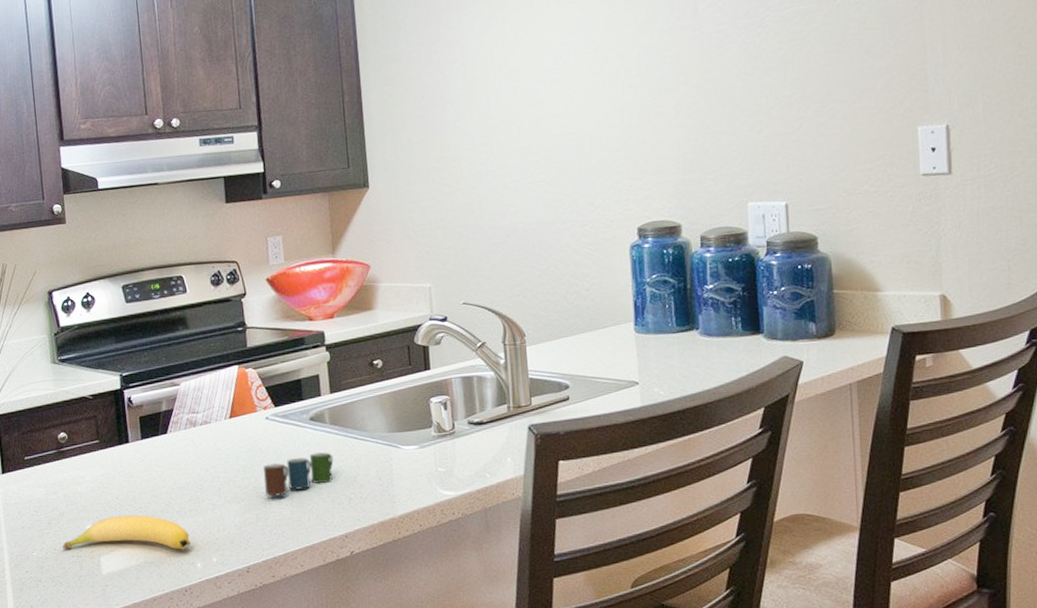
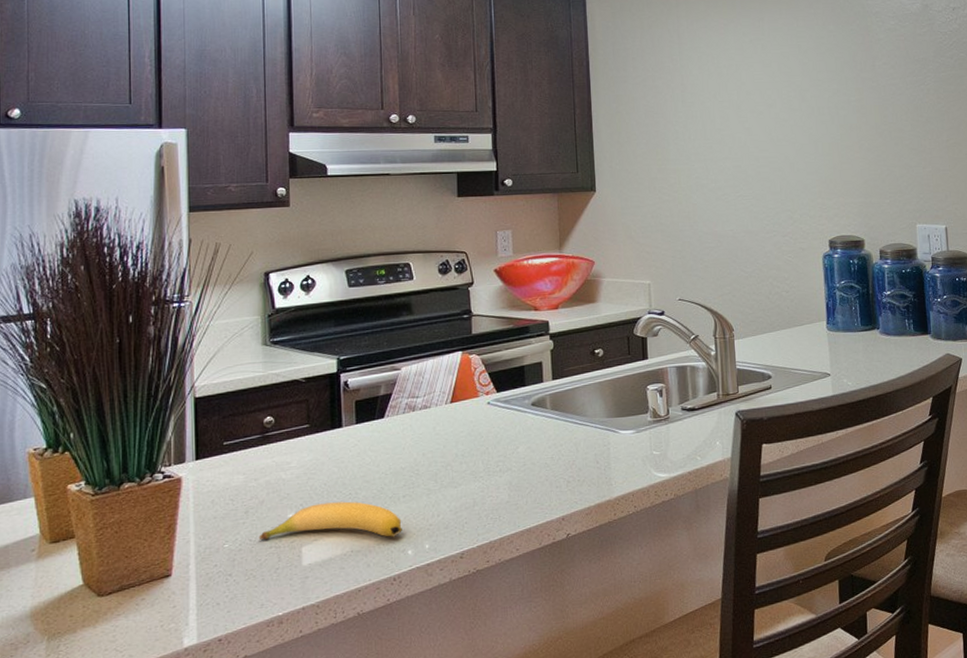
cup: present [263,452,334,497] -> none [483,436,553,481]

